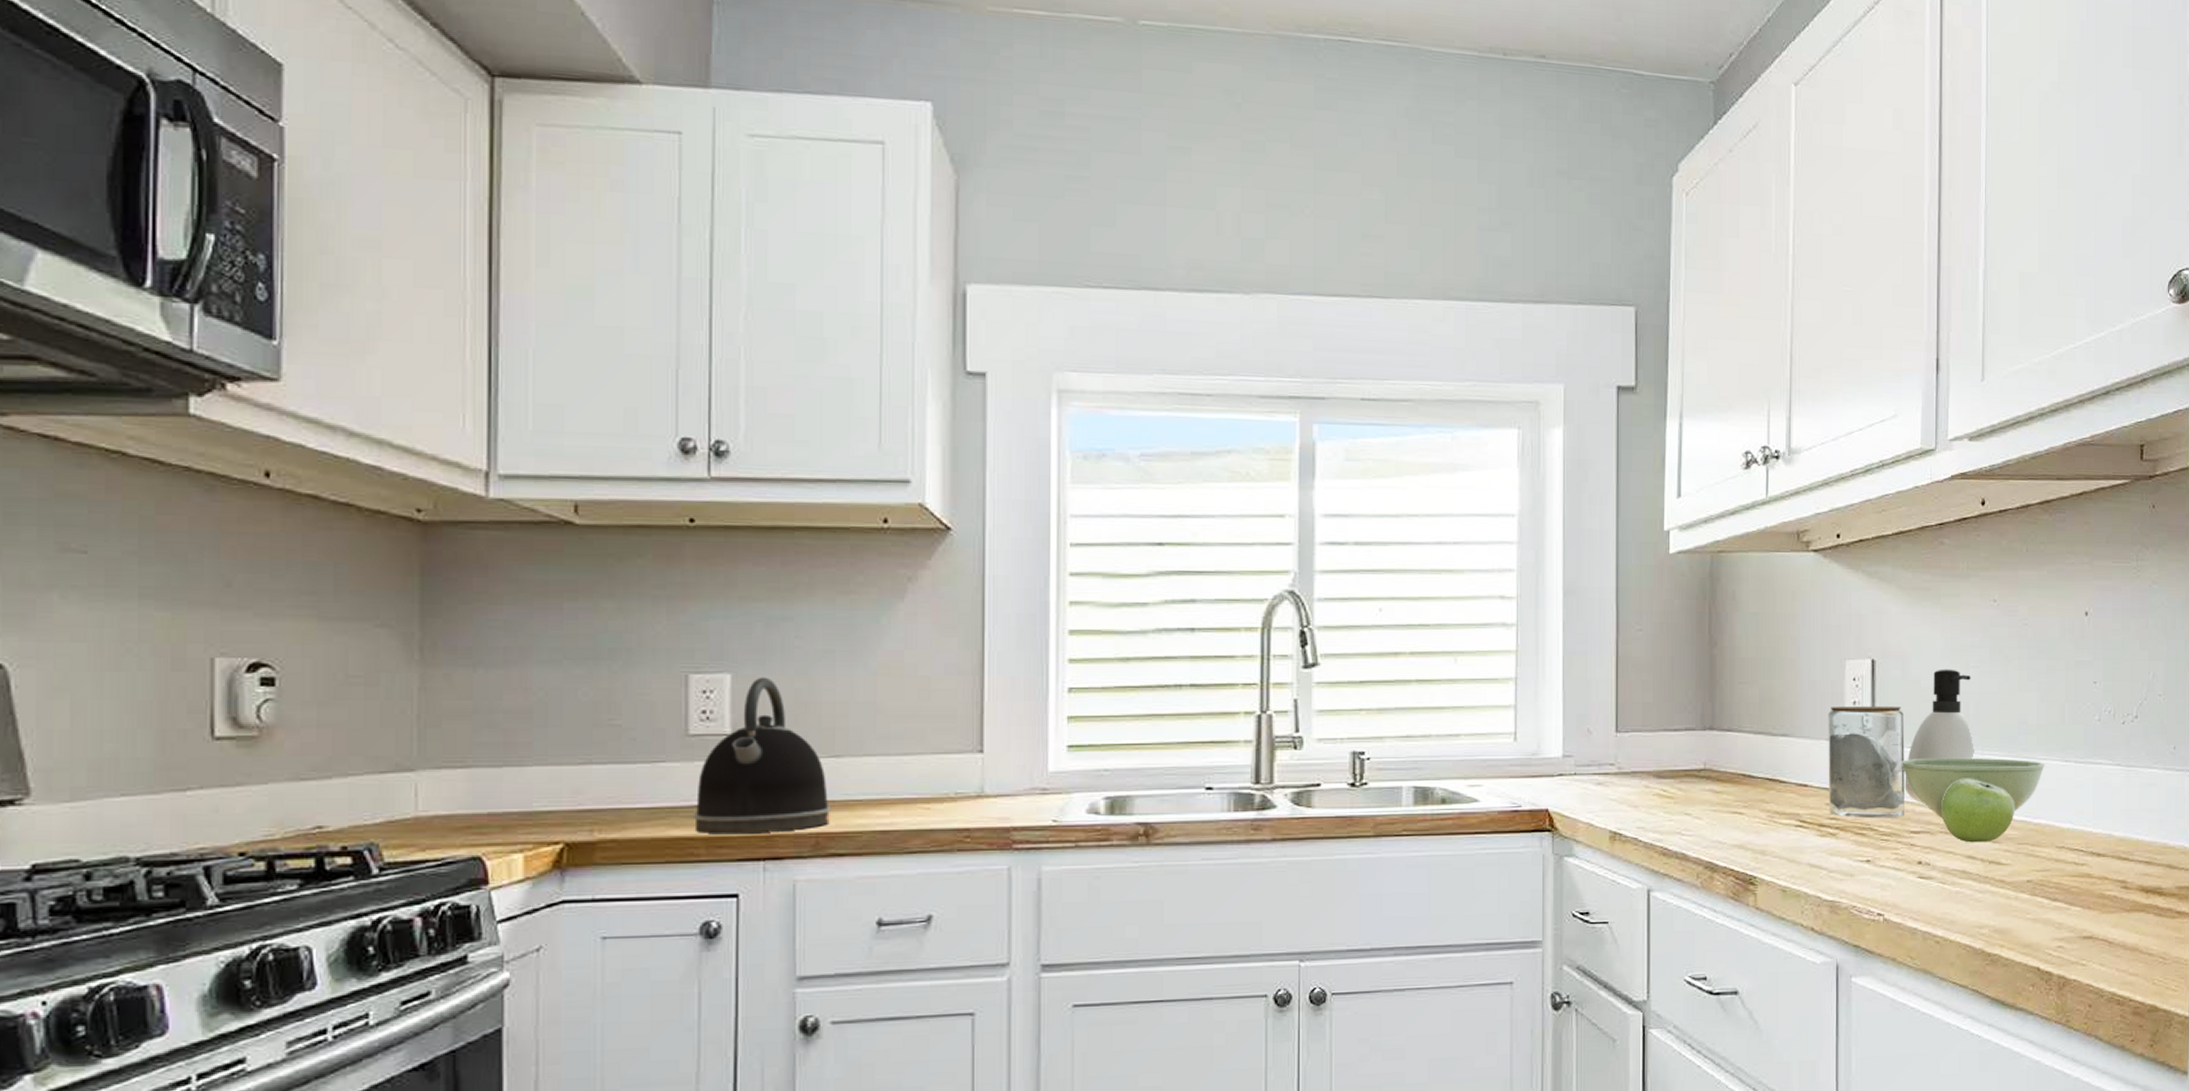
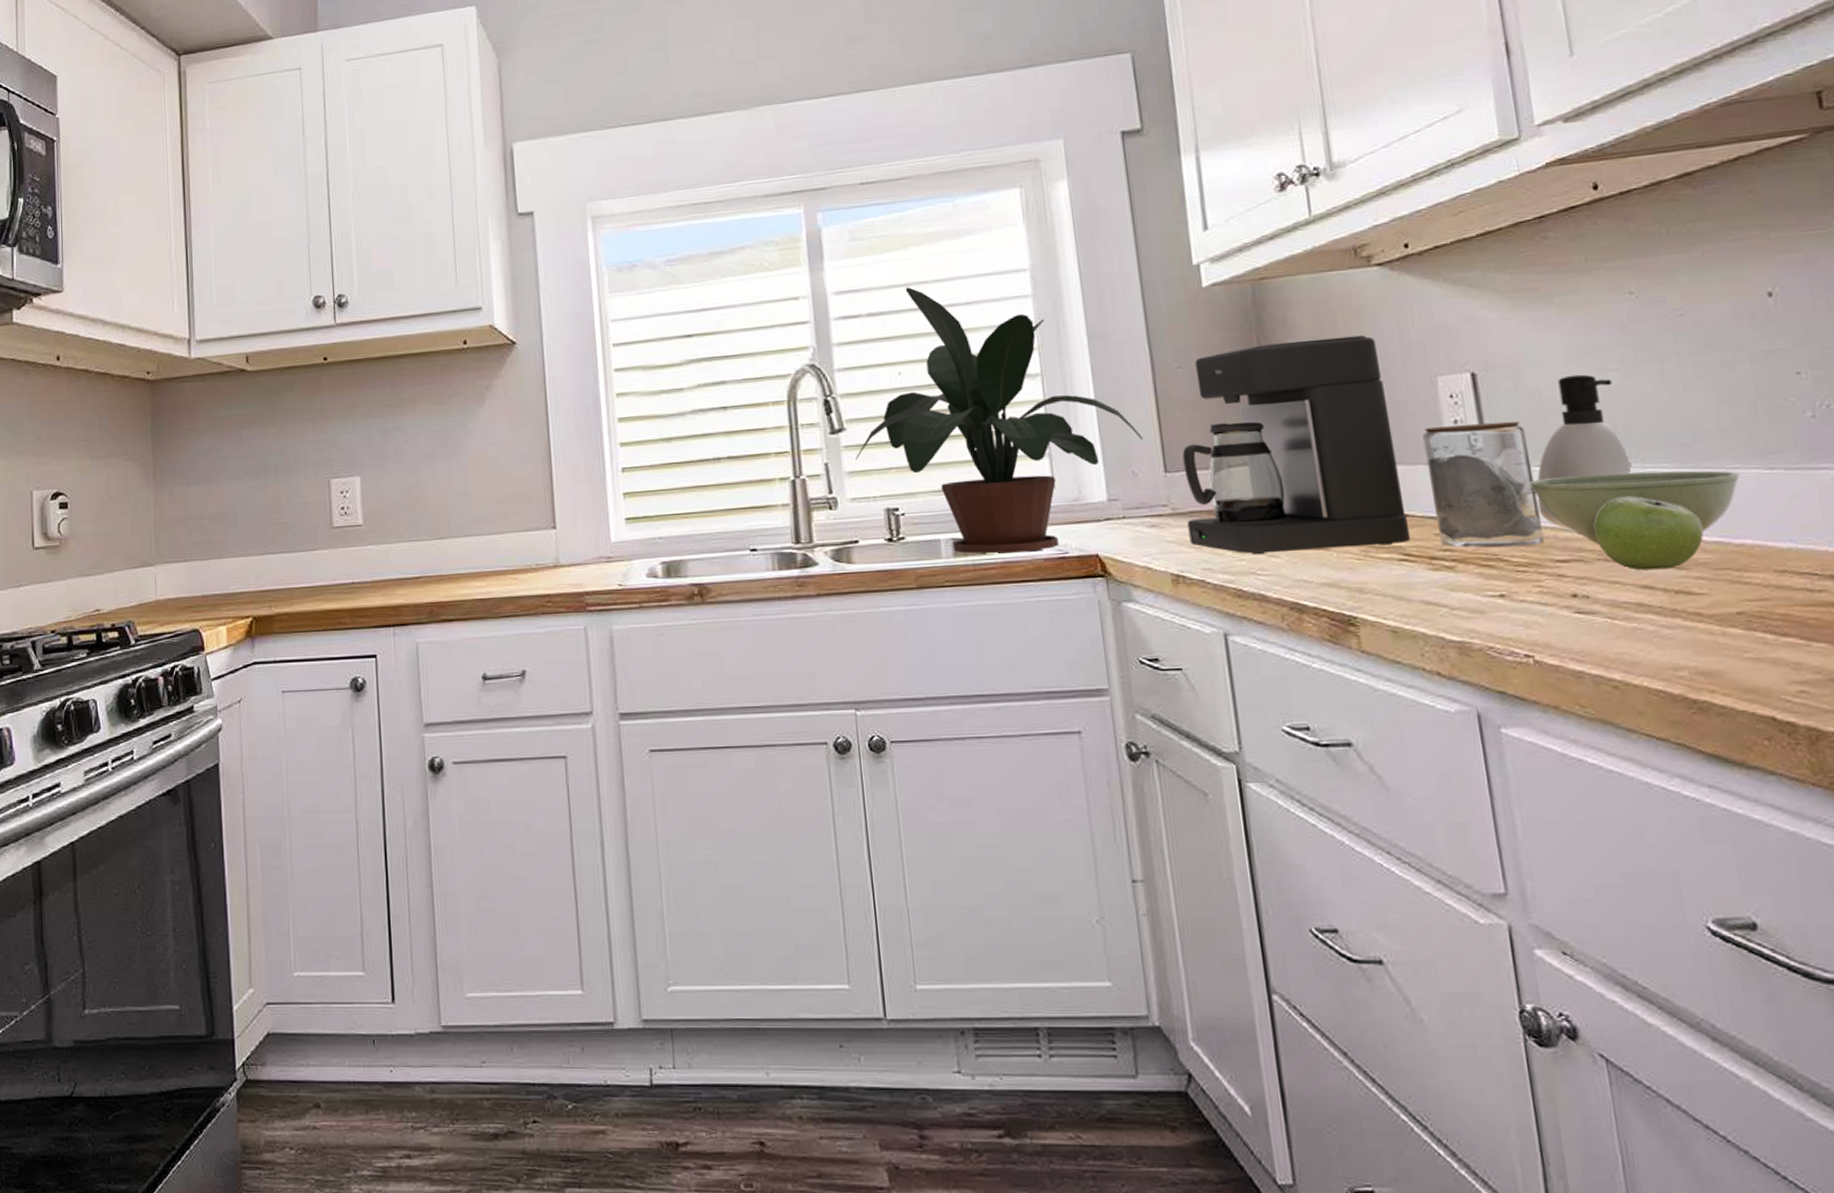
kettle: present [692,676,832,834] -> none [339,477,441,606]
potted plant: none [1327,518,1601,804] -> present [855,287,1144,554]
coffee maker: none [1629,615,1807,817] -> present [1182,335,1411,556]

